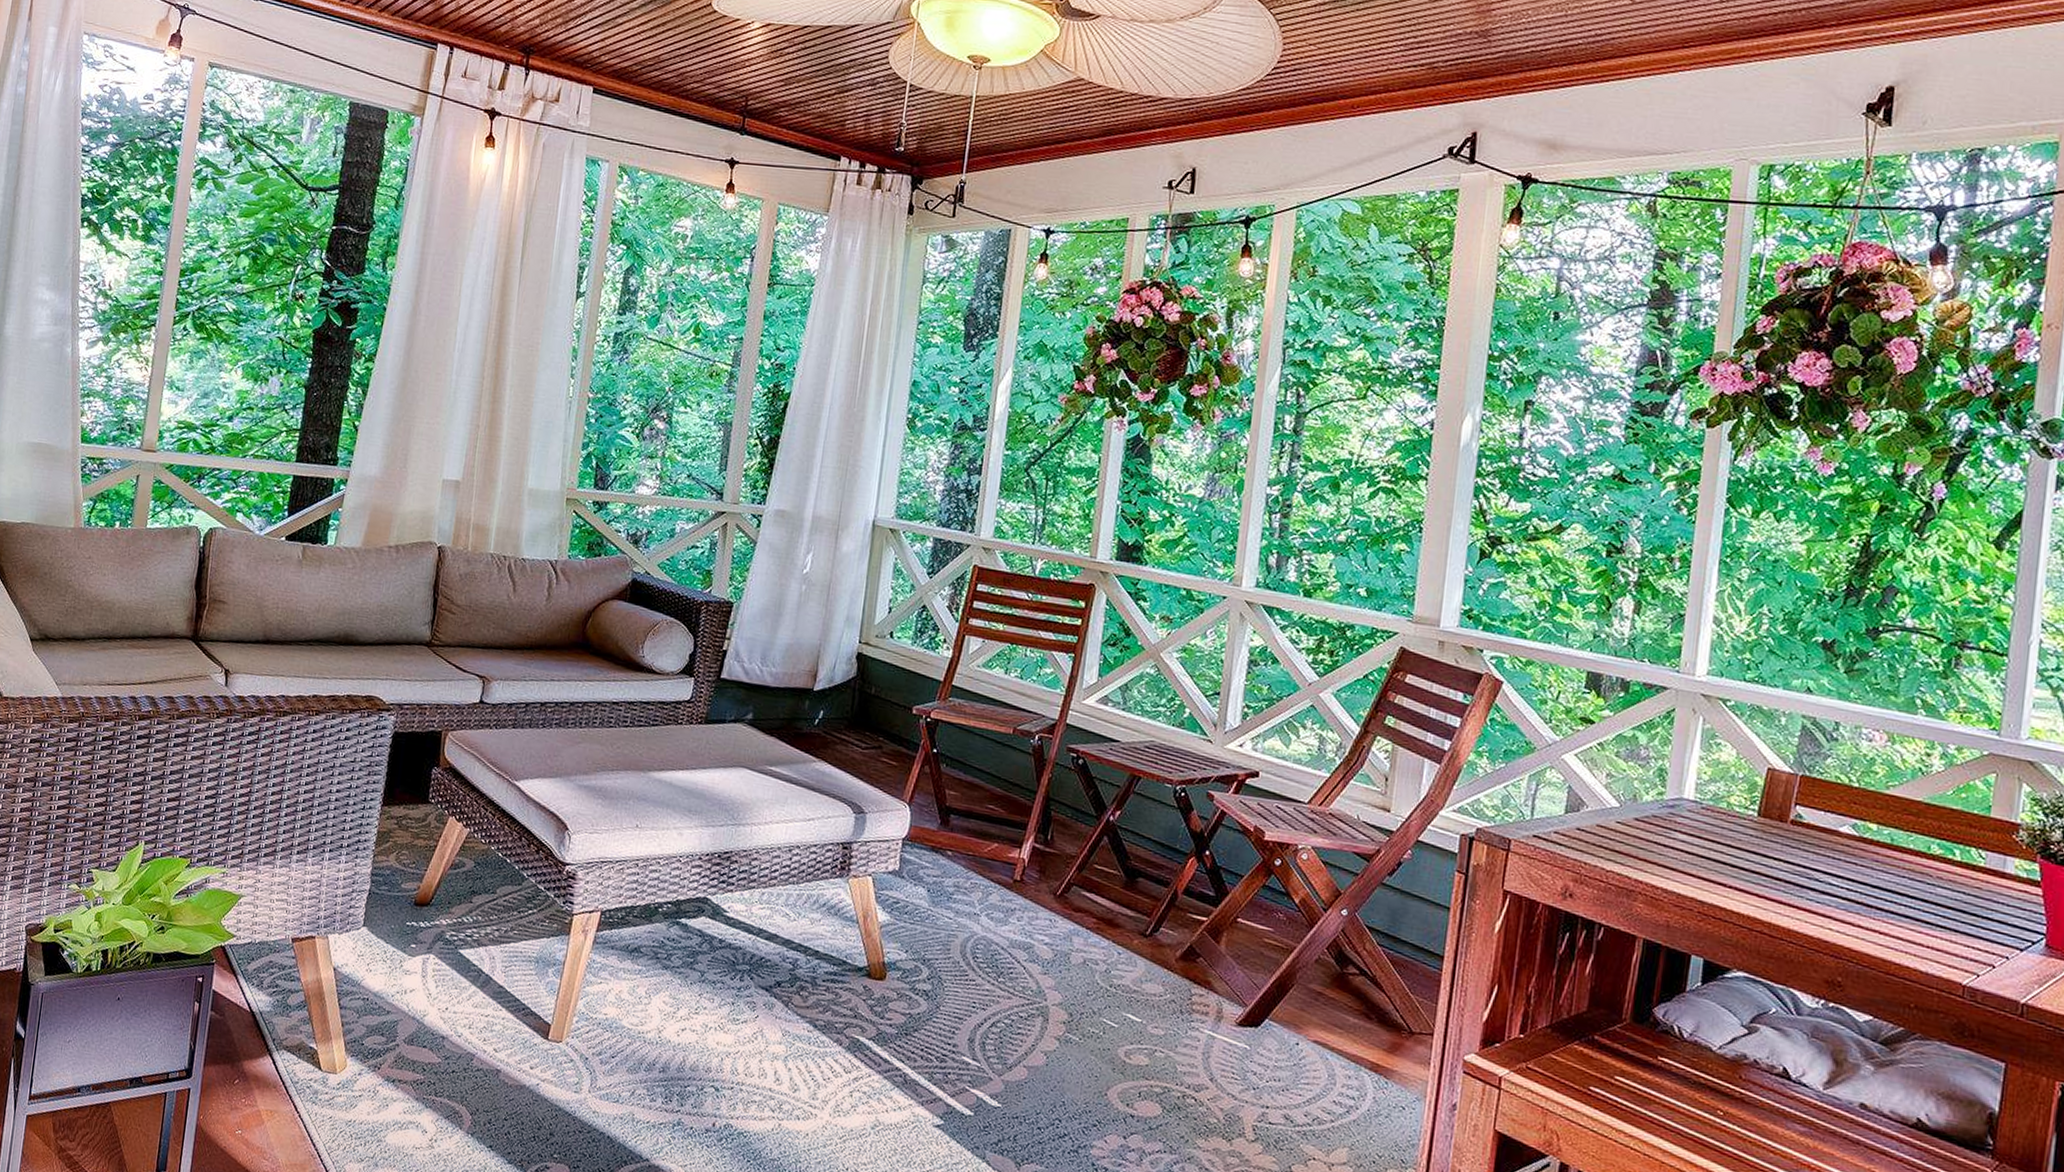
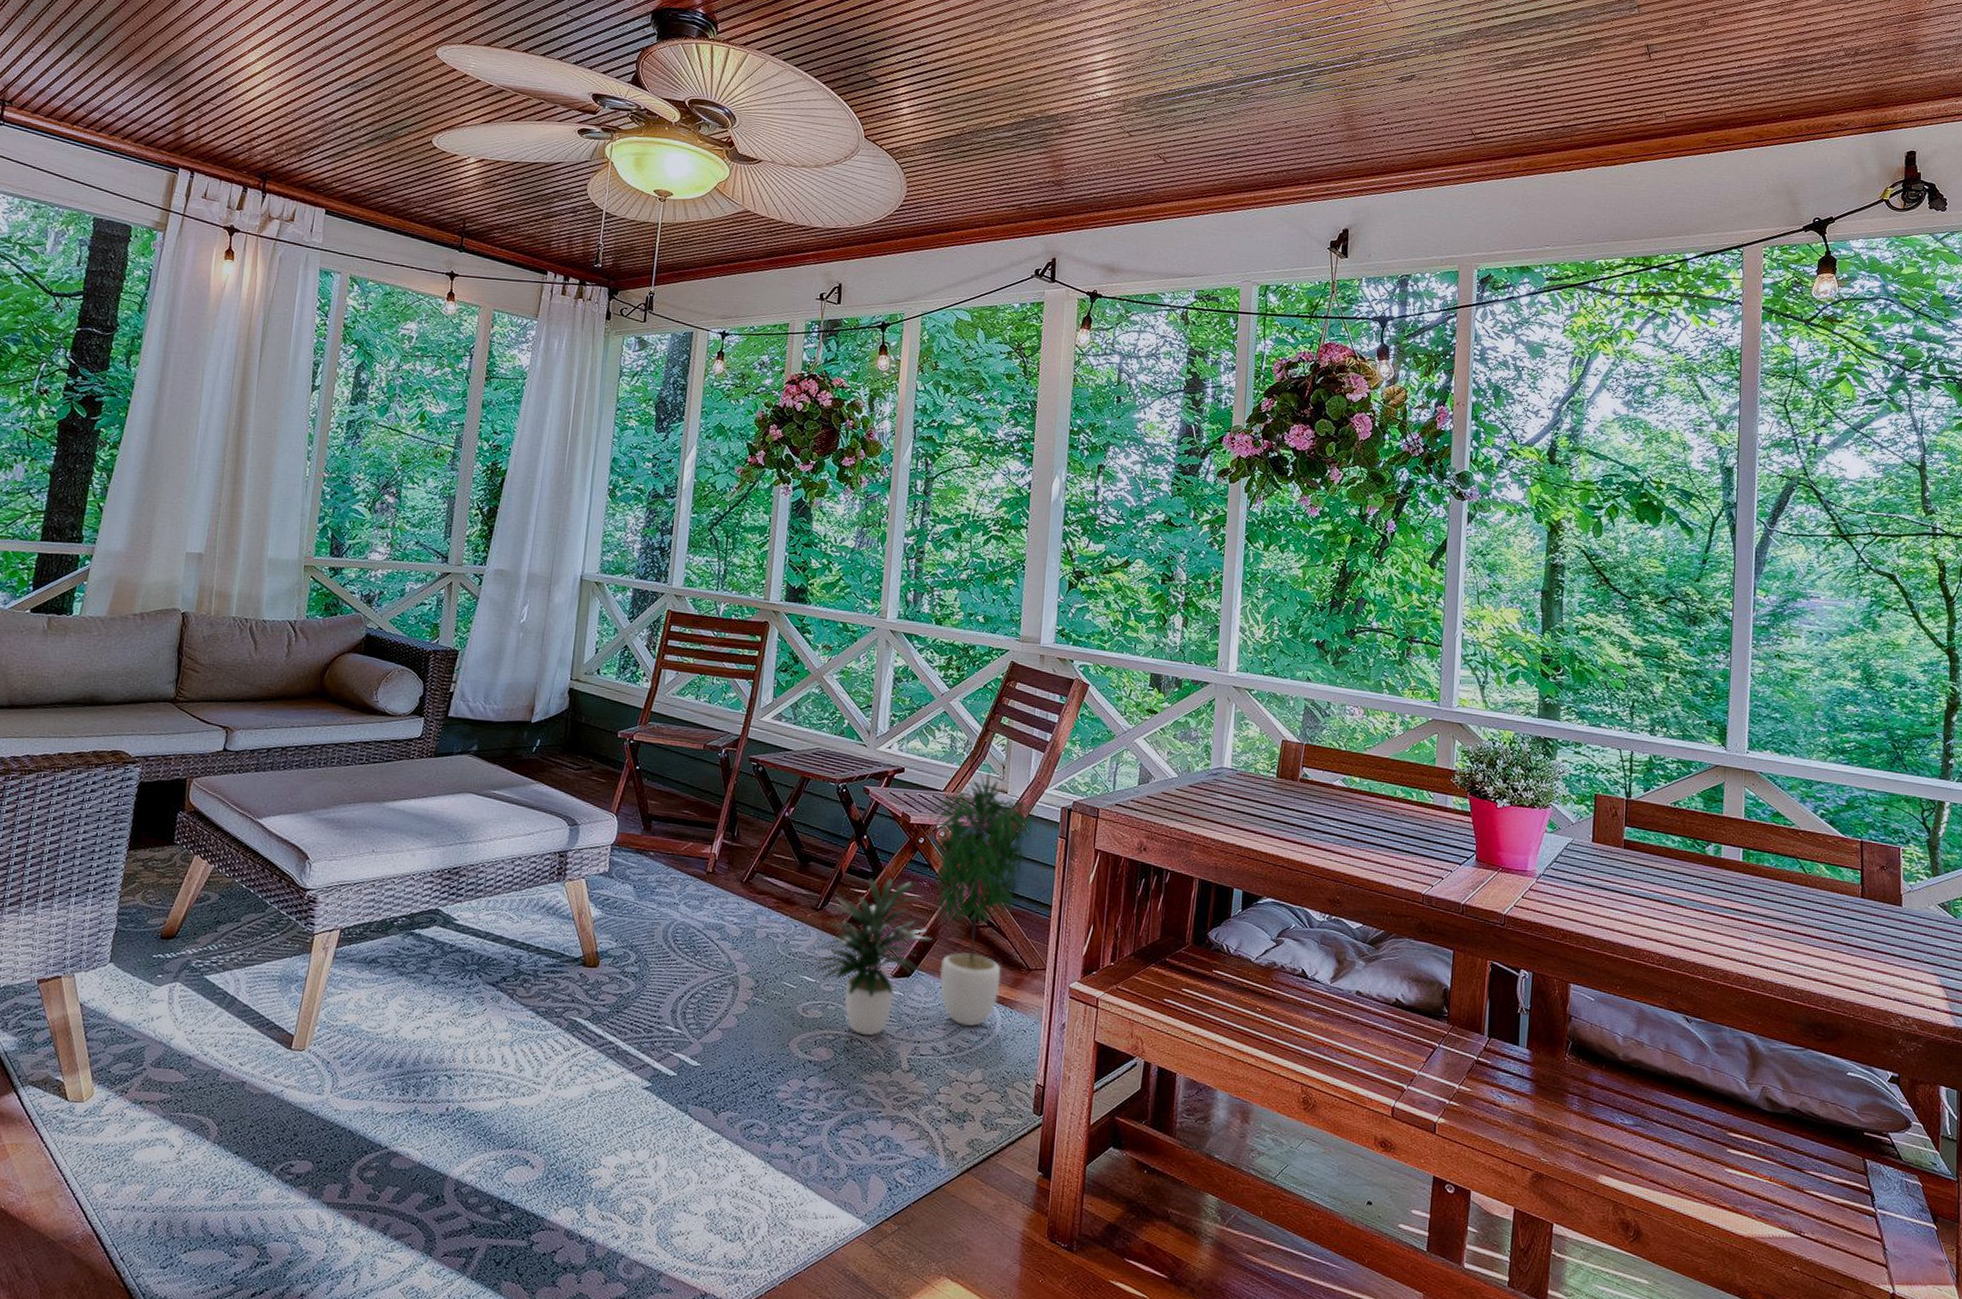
potted plant: none [1142,782,1431,1096] -> present [816,771,1039,1037]

